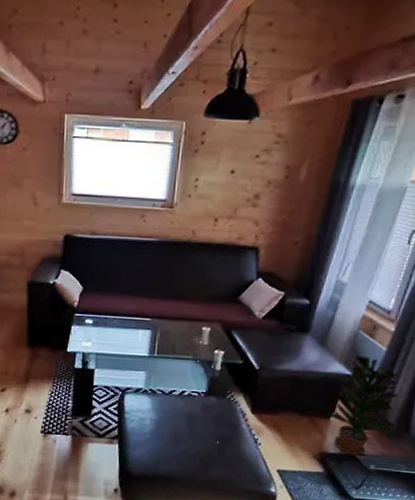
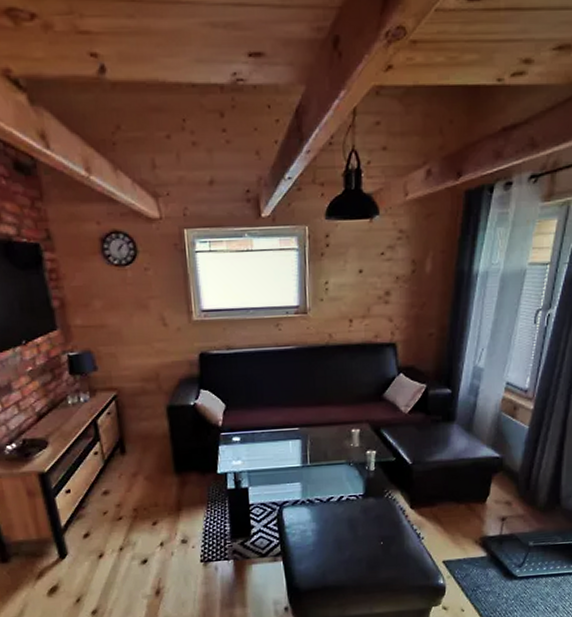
potted plant: present [328,355,399,456] -> none [484,436,546,535]

